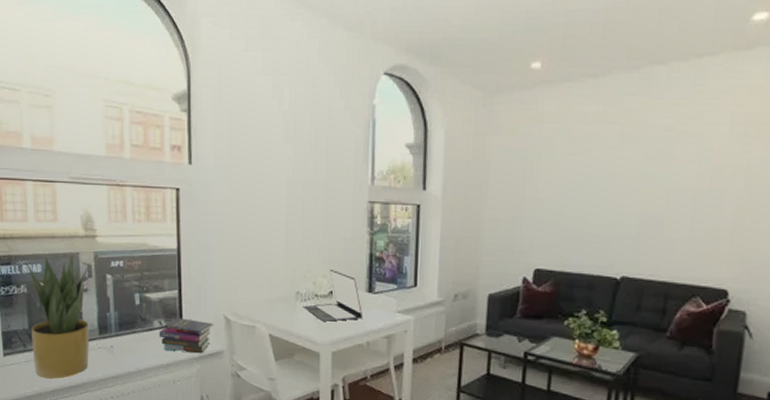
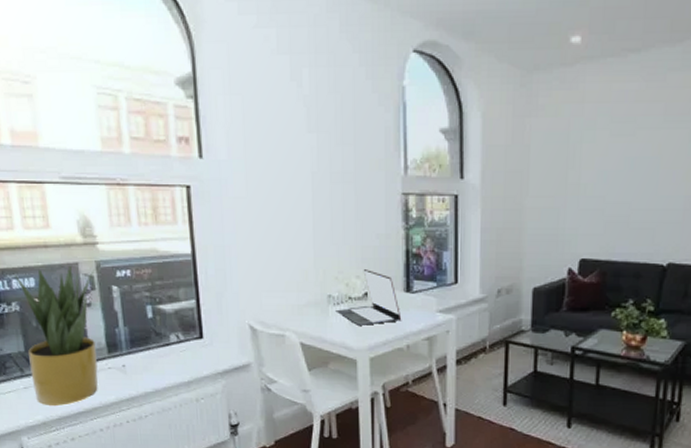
books: present [159,318,214,353] -> none [177,330,238,367]

